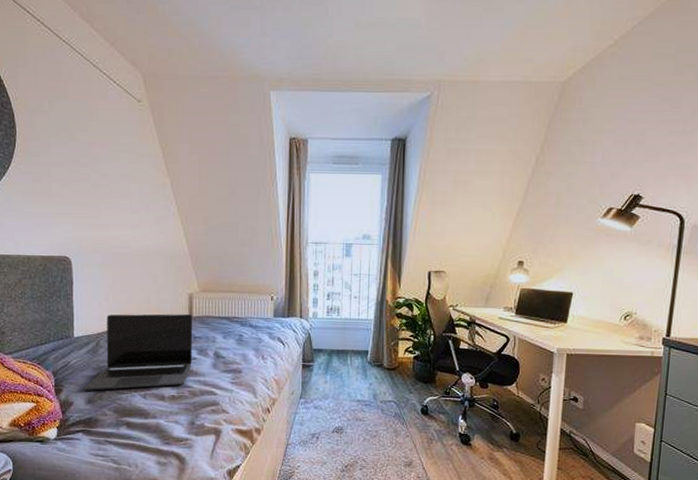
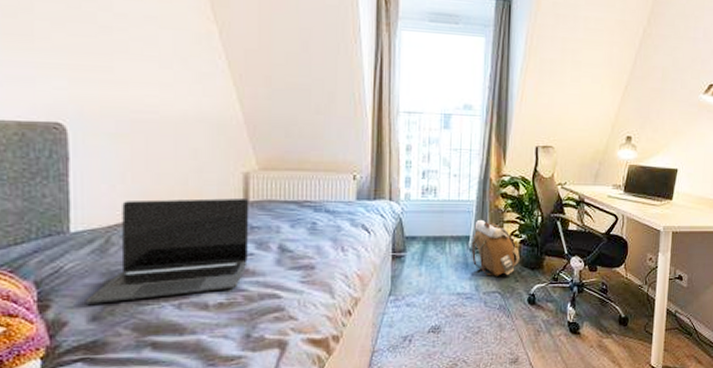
backpack: none [370,336,414,387] -> present [472,219,520,276]

